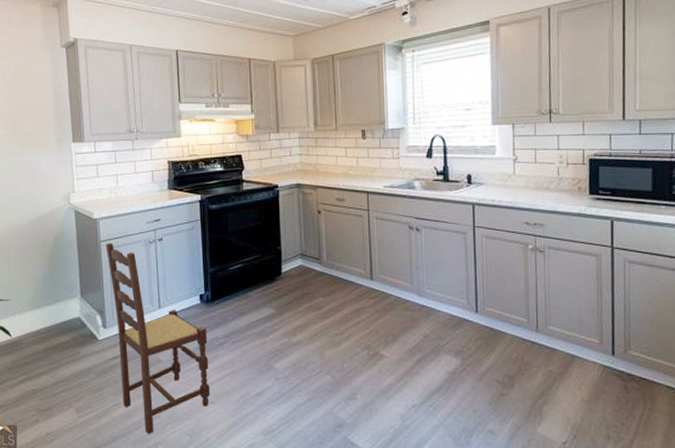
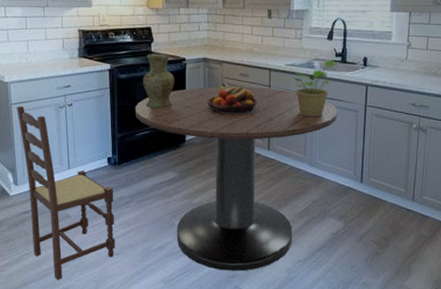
dining table: none [227,212,444,419] -> present [135,86,338,271]
vase: none [235,181,268,240] -> present [143,53,175,109]
fruit bowl: none [302,211,357,243] -> present [207,85,258,115]
potted plant: none [392,179,438,241] -> present [292,60,336,117]

